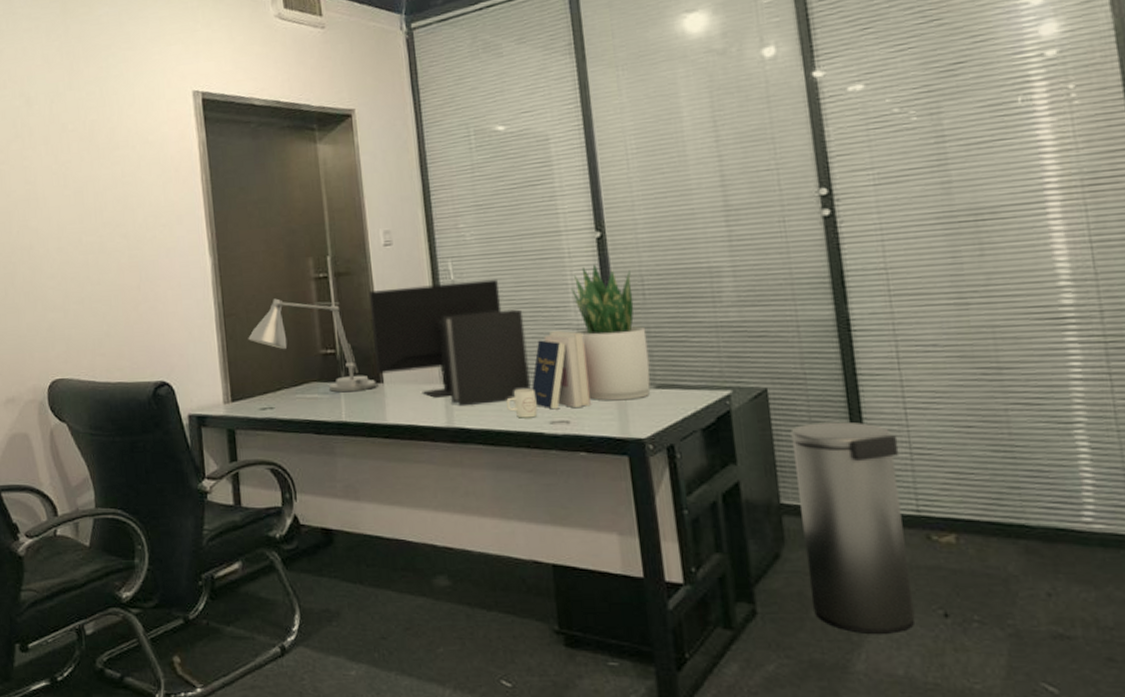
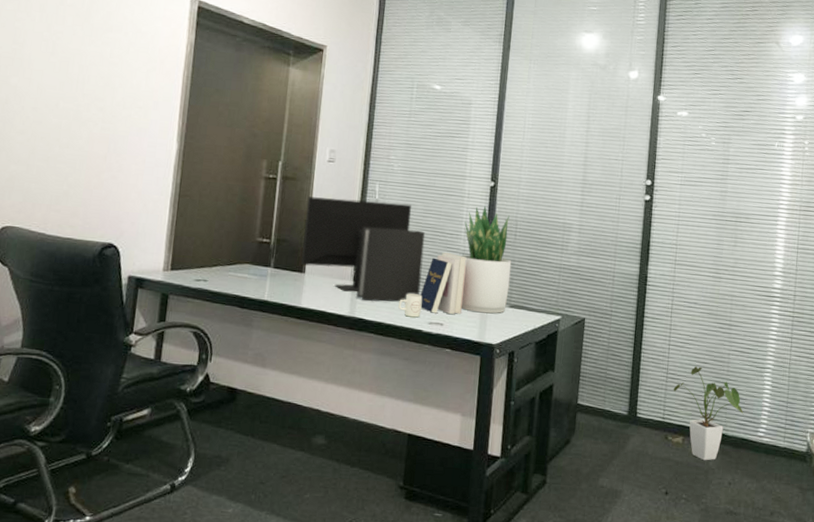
desk lamp: present [248,298,378,393] -> none [196,188,300,277]
pedal bin: present [790,421,915,634] -> none [584,347,661,504]
house plant: none [924,433,1051,565] -> present [673,366,744,461]

